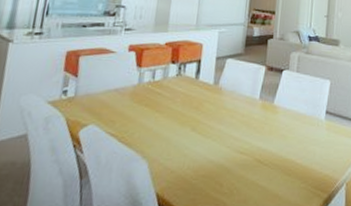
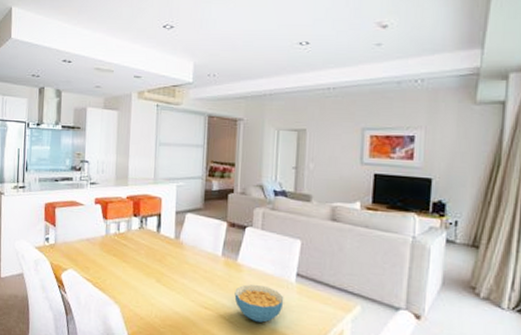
cereal bowl: none [270,125,315,161] -> present [234,284,284,323]

